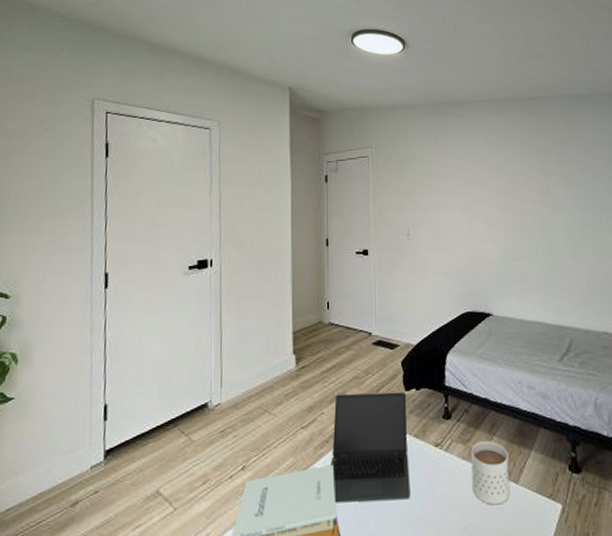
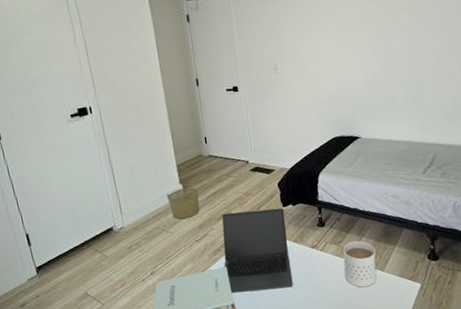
basket: none [276,359,313,399] -> present [166,187,200,220]

